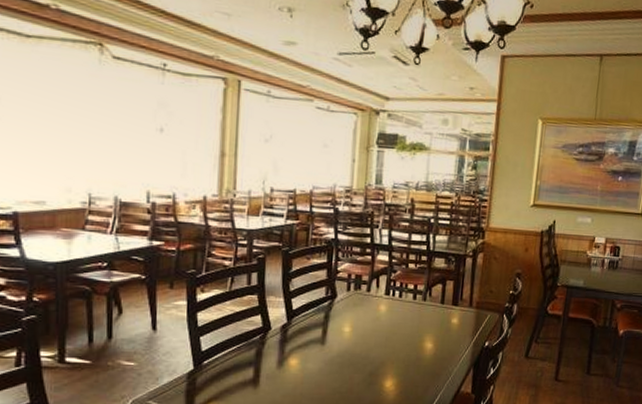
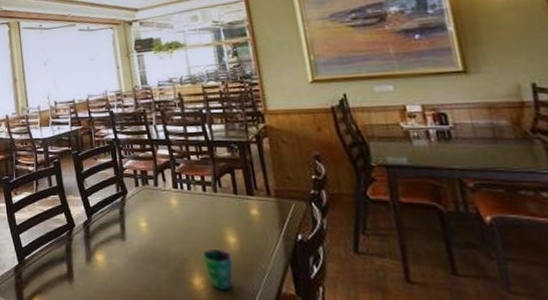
cup: none [398,354,425,391] -> present [202,249,233,290]

